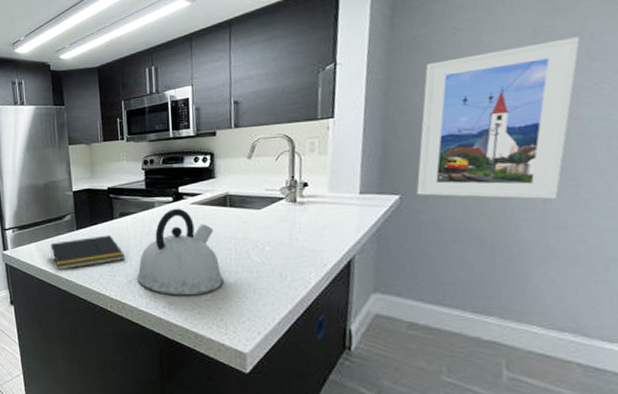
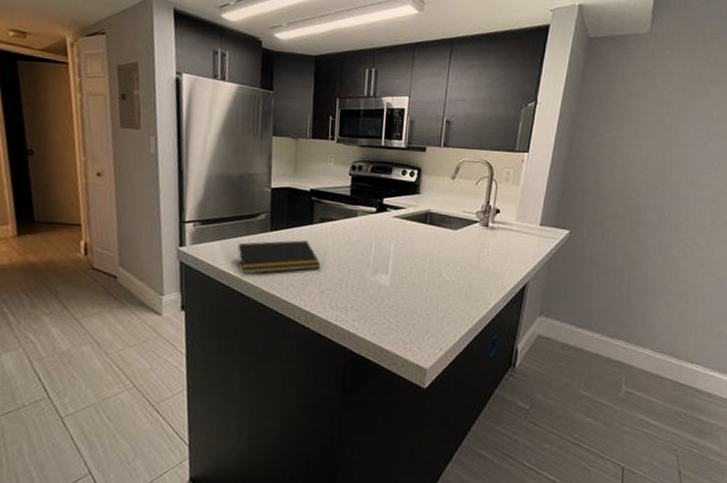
kettle: present [137,208,224,296] -> none [330,219,415,310]
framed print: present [416,37,580,200] -> none [582,117,705,248]

